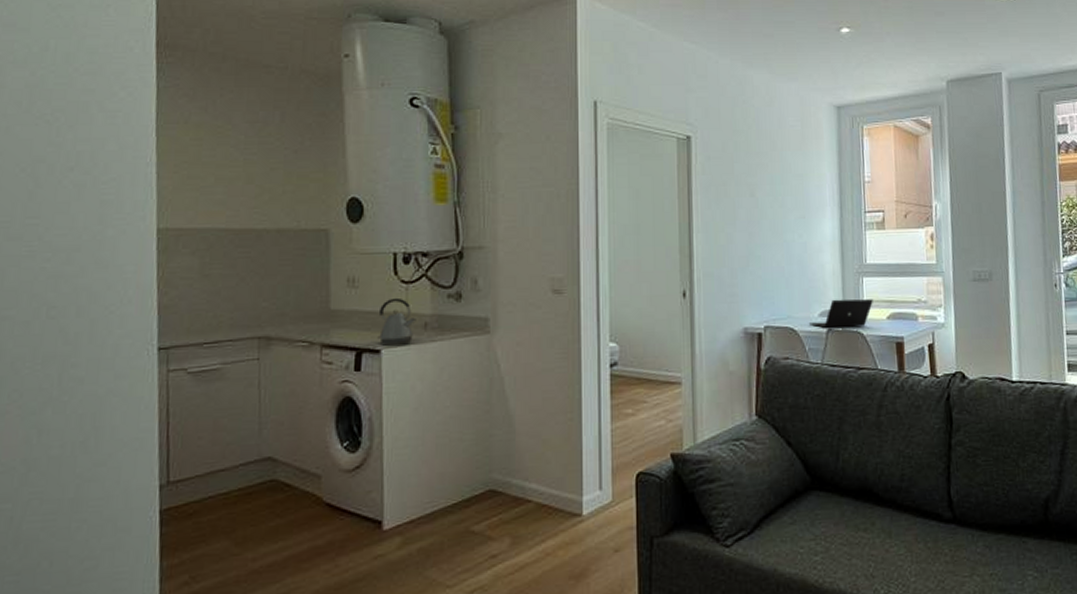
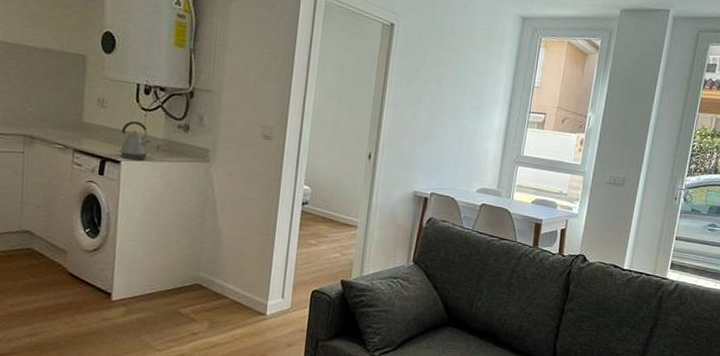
laptop: present [809,299,873,328] -> none [468,180,523,207]

